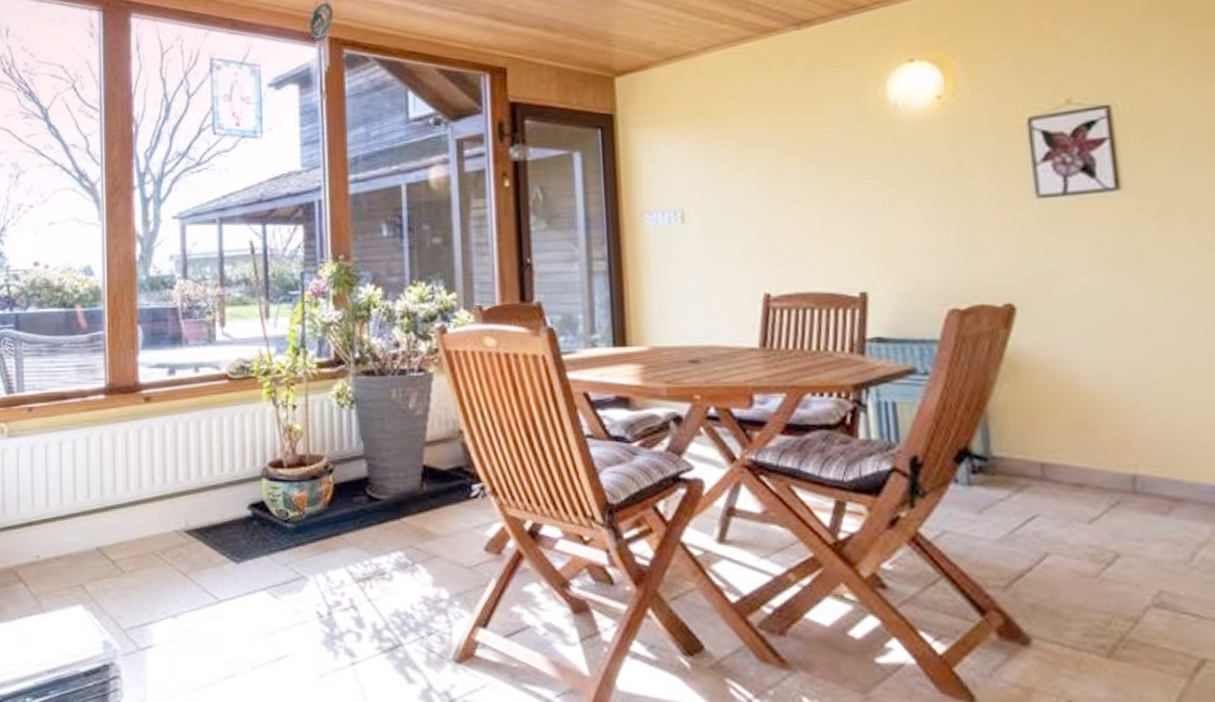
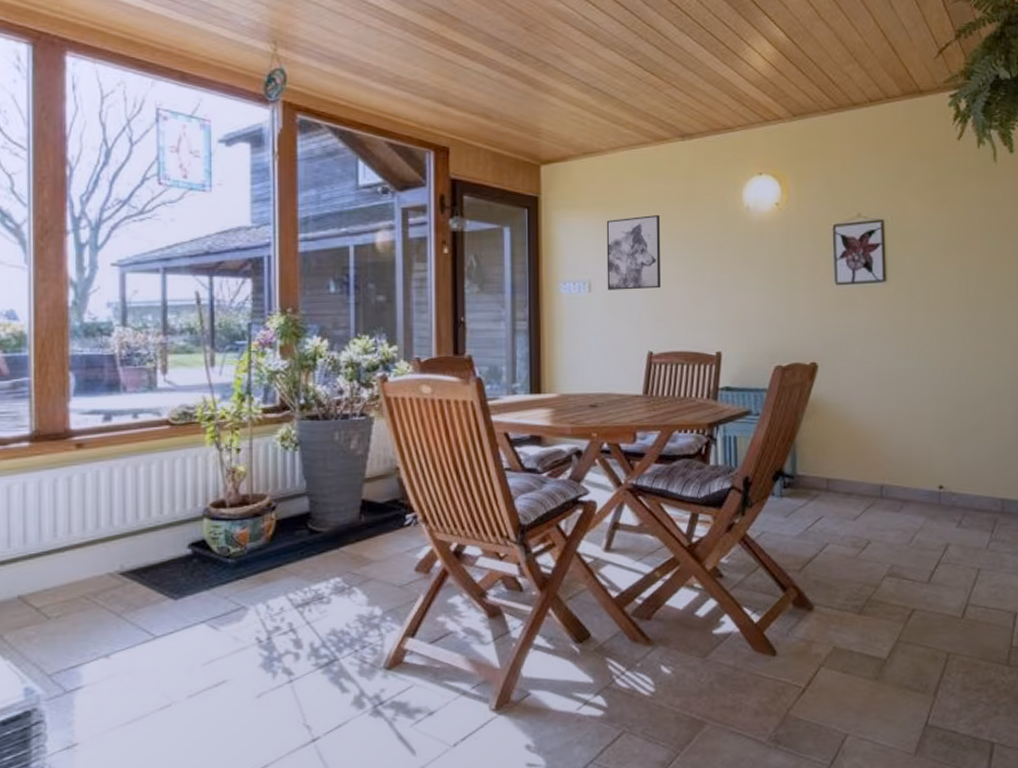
wall art: none [700,123,777,220] -> present [606,214,661,290]

